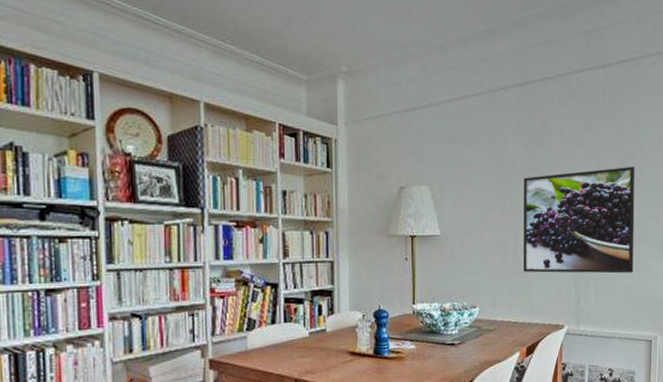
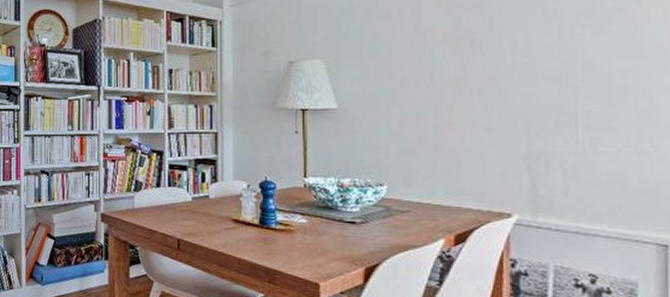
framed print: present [523,166,635,274] -> none [447,24,629,156]

